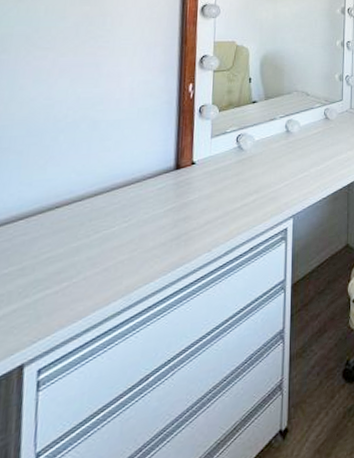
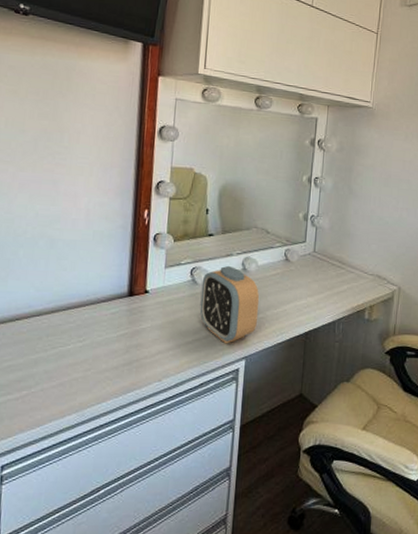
alarm clock: none [246,129,304,206] -> present [199,265,260,344]

